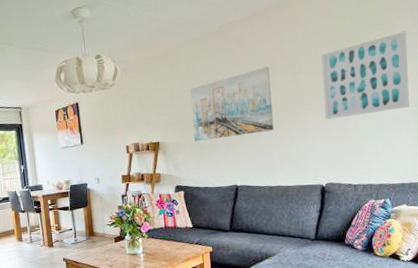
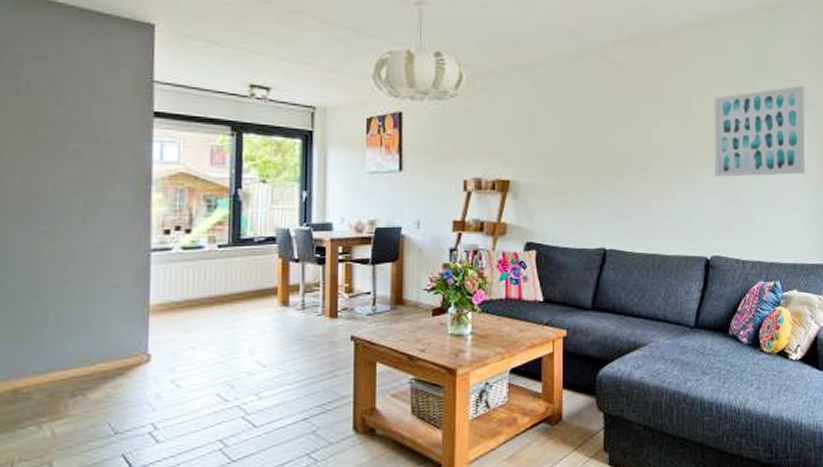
wall art: present [189,66,274,141] -> none [555,102,656,185]

